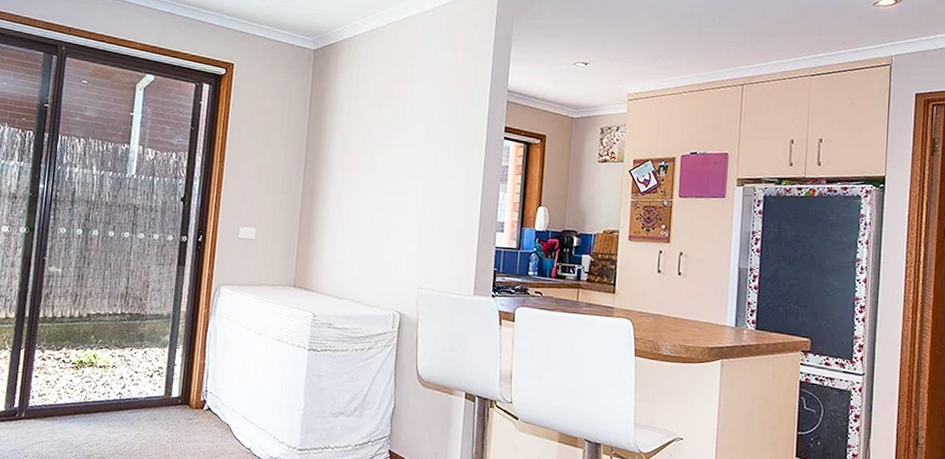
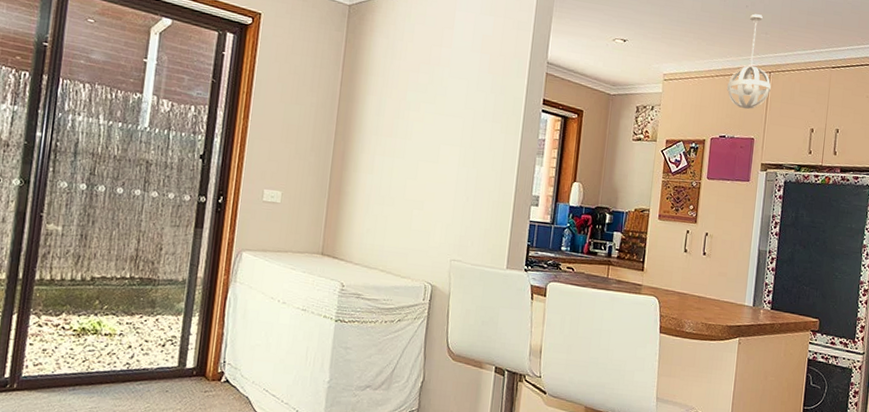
pendant light: none [695,27,744,124] -> present [726,14,771,110]

